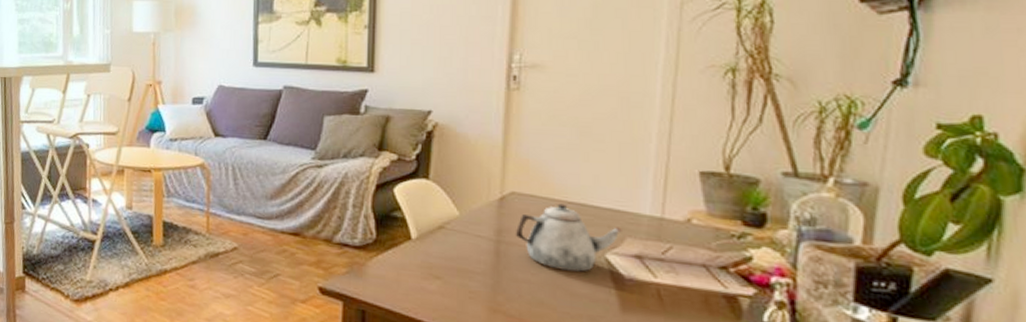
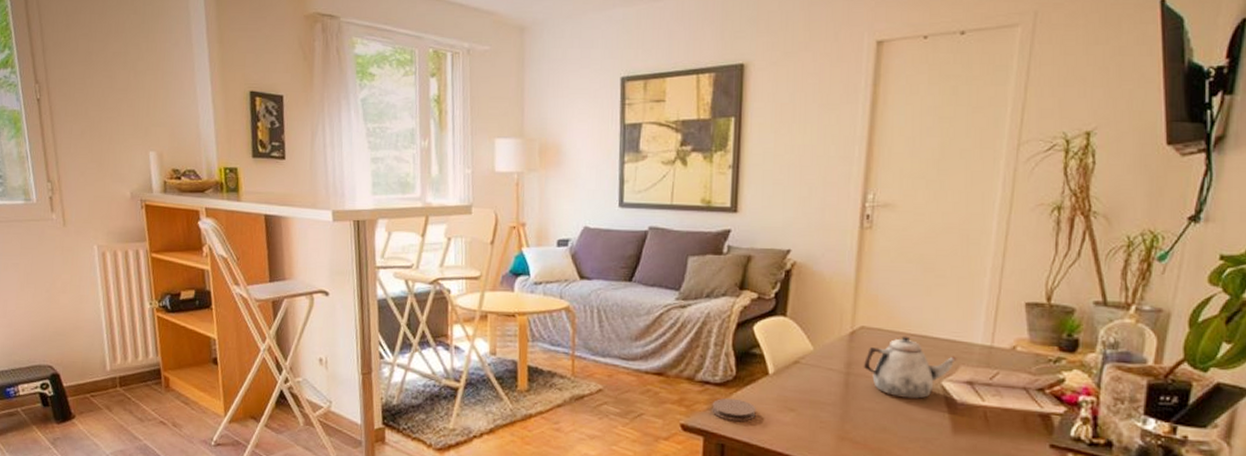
coaster: none [351,262,399,287] -> present [712,398,756,421]

